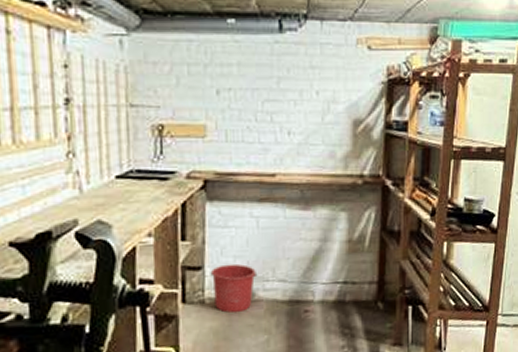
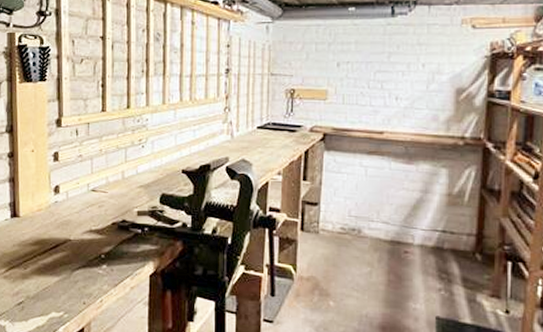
bucket: present [210,263,258,313] -> none [324,203,364,245]

